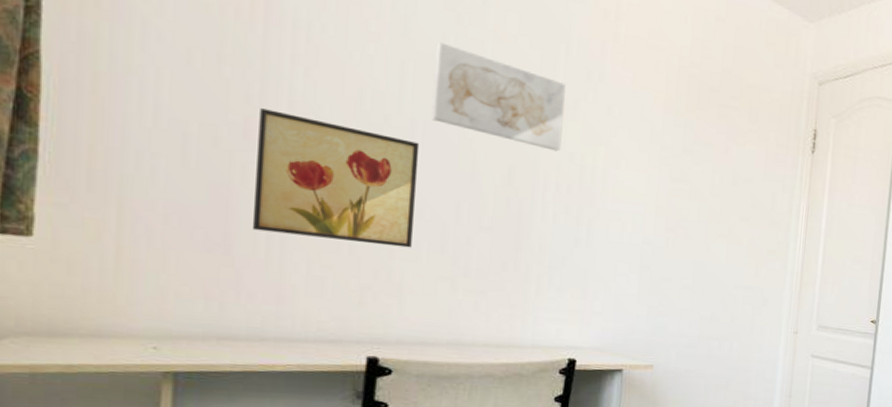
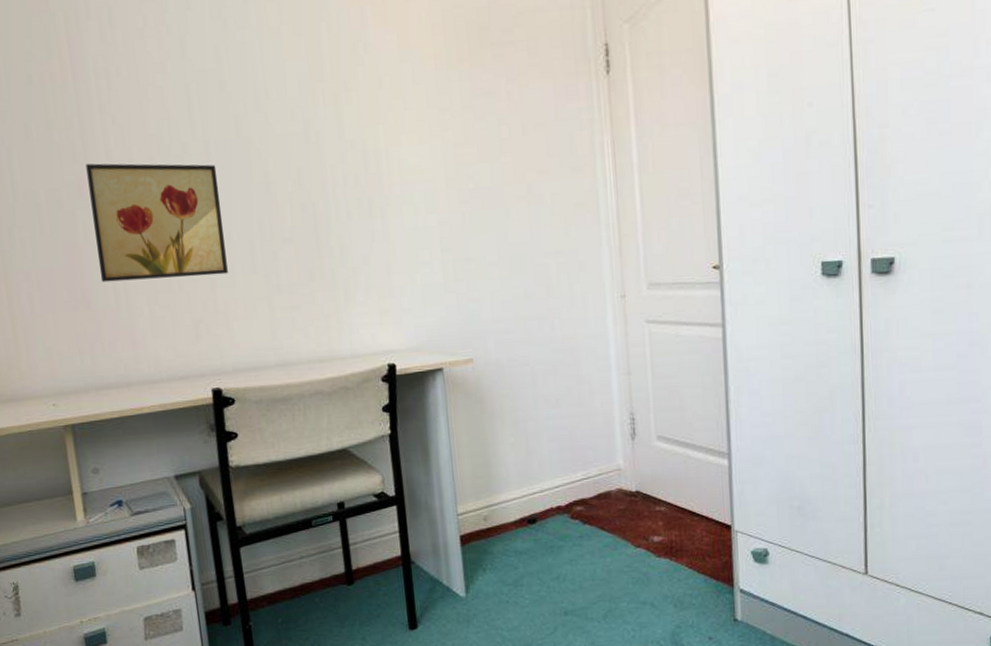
wall art: present [431,42,567,152] -> none [211,55,341,143]

